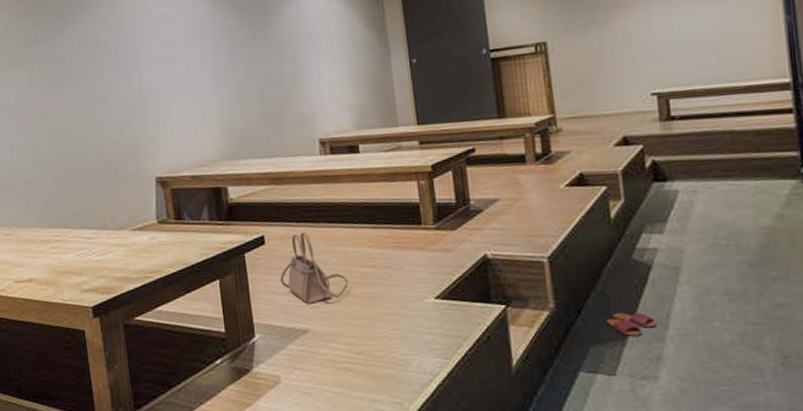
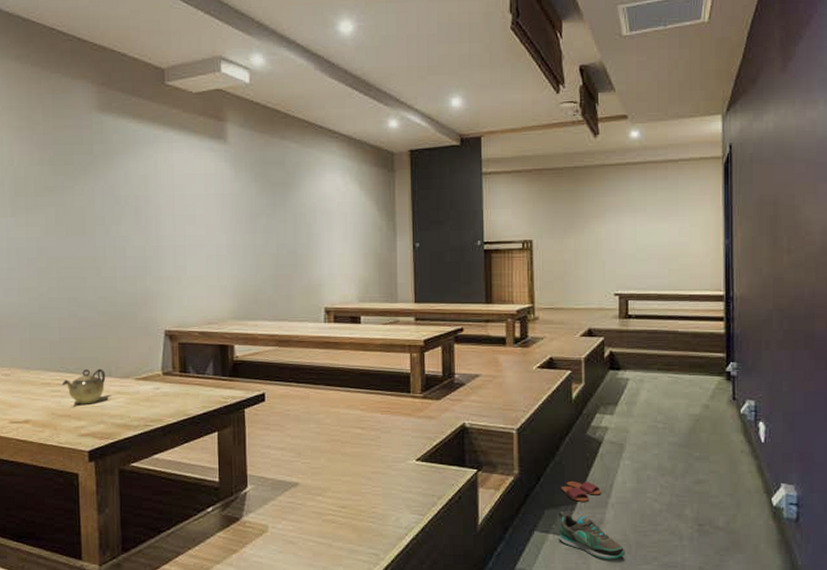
teapot: none [60,221,102,260] -> present [62,368,106,404]
handbag: present [280,232,349,304] -> none [276,393,339,459]
athletic shoe: none [606,348,693,401] -> present [558,512,625,559]

